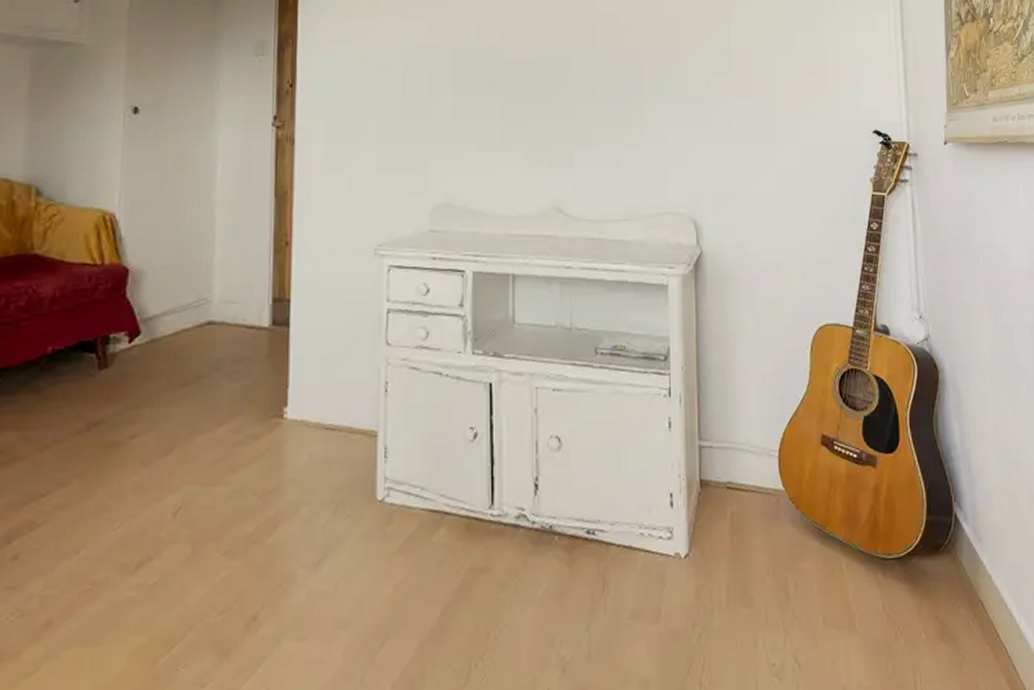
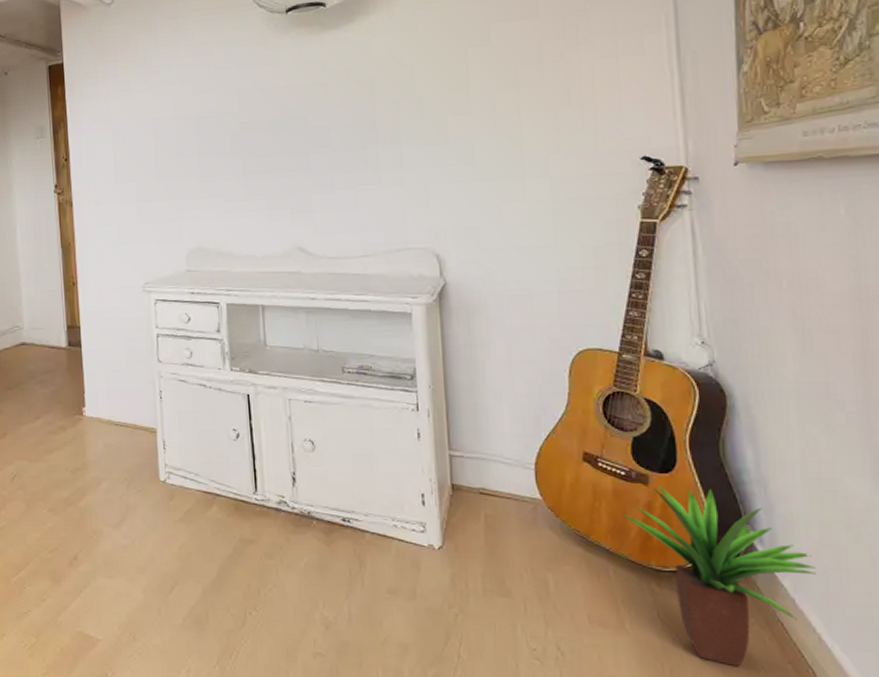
potted plant: none [854,466,1007,655] -> present [622,485,816,667]

